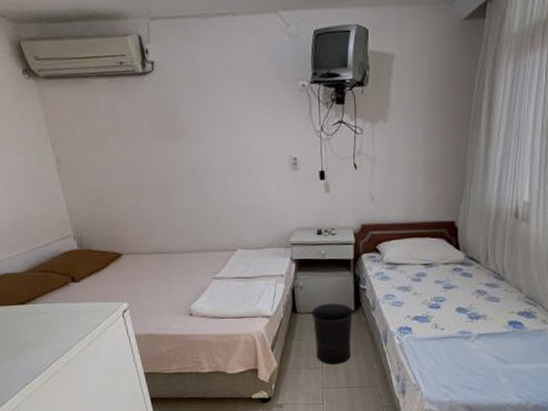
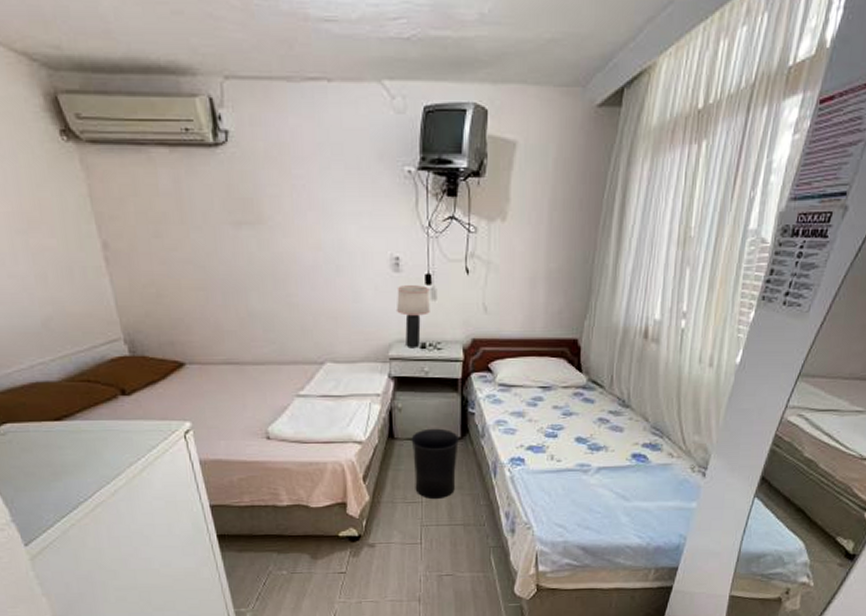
table lamp: none [295,181,324,235] -> present [396,285,430,349]

